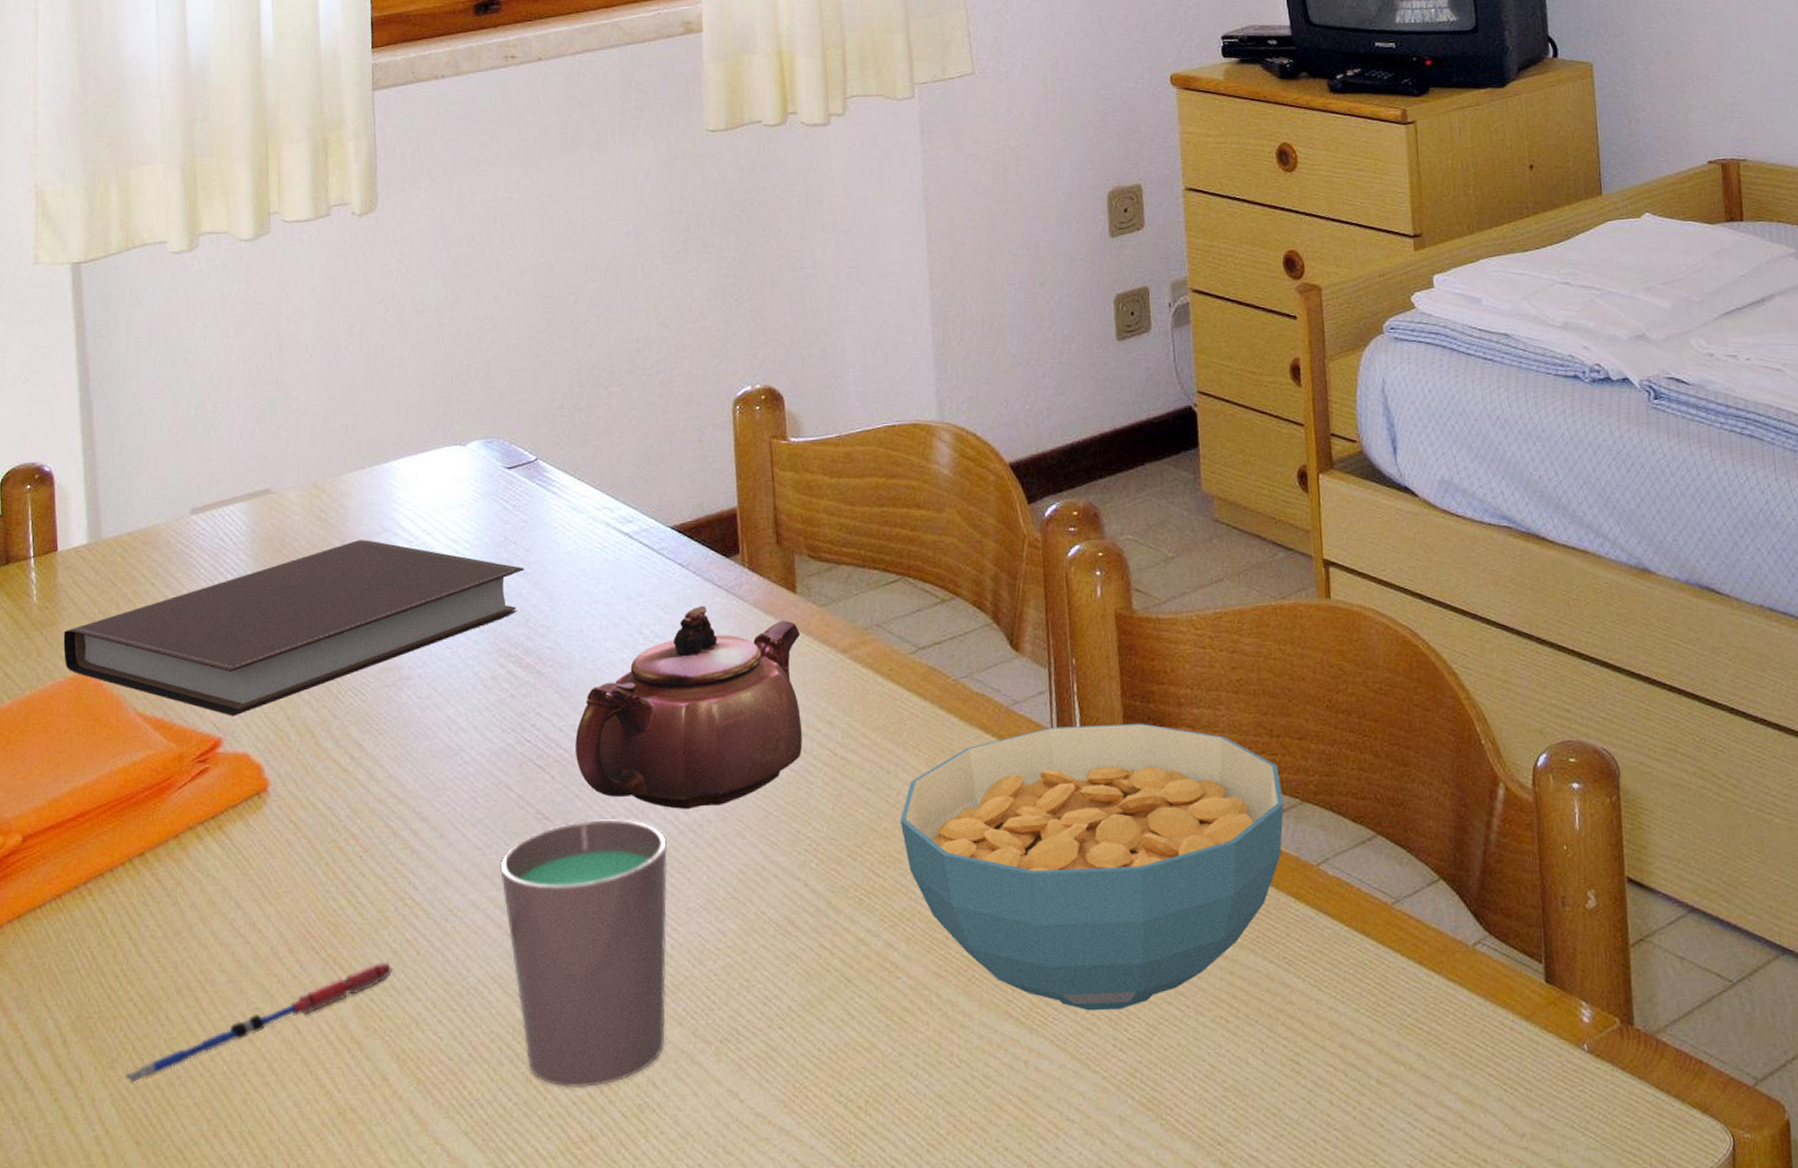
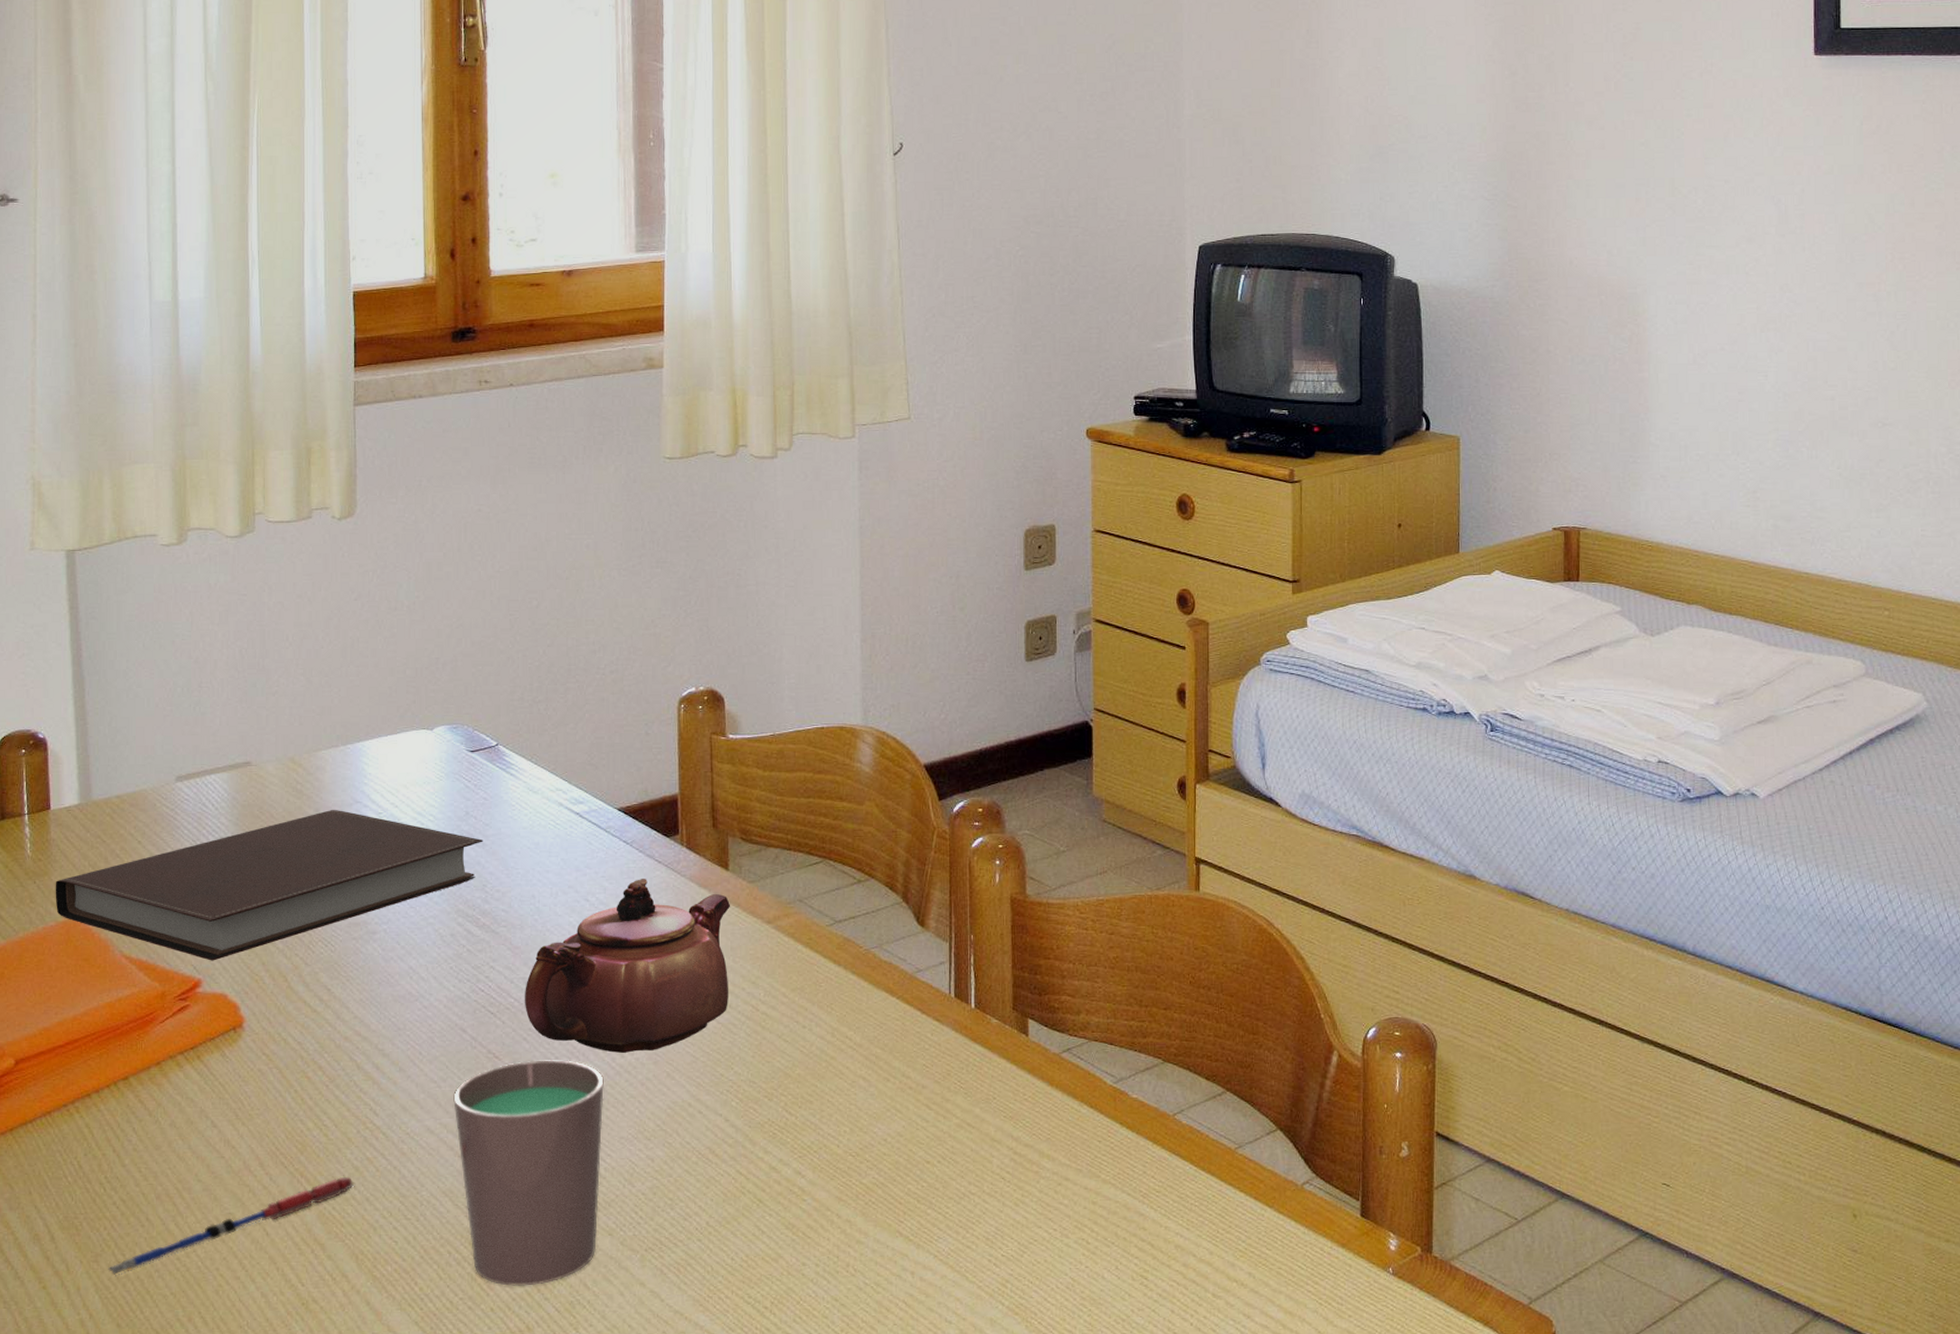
cereal bowl: present [899,723,1284,1011] -> none [812,991,1148,1232]

